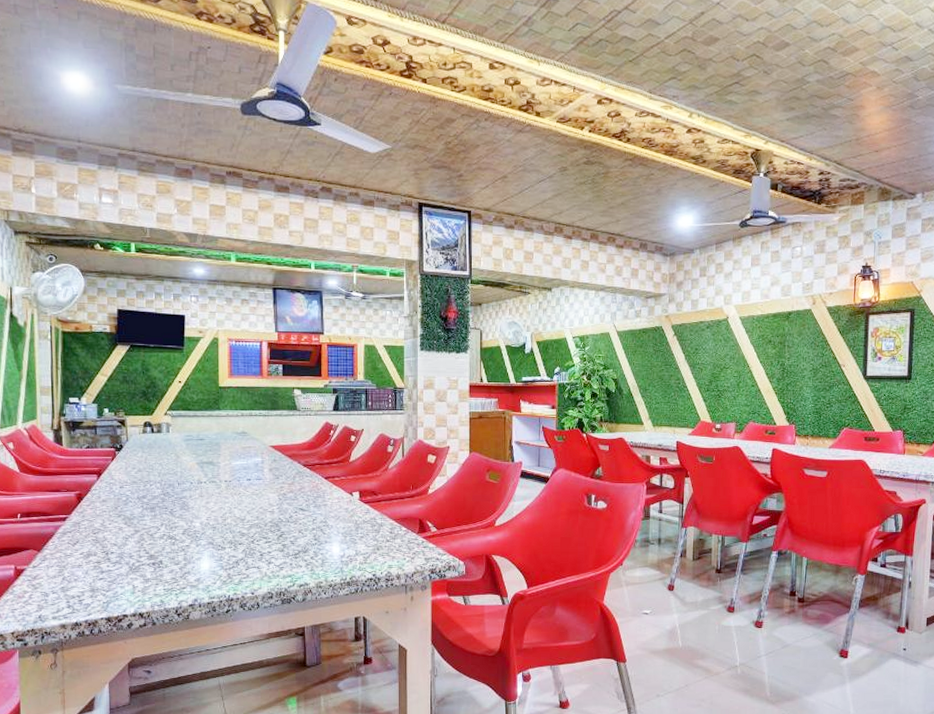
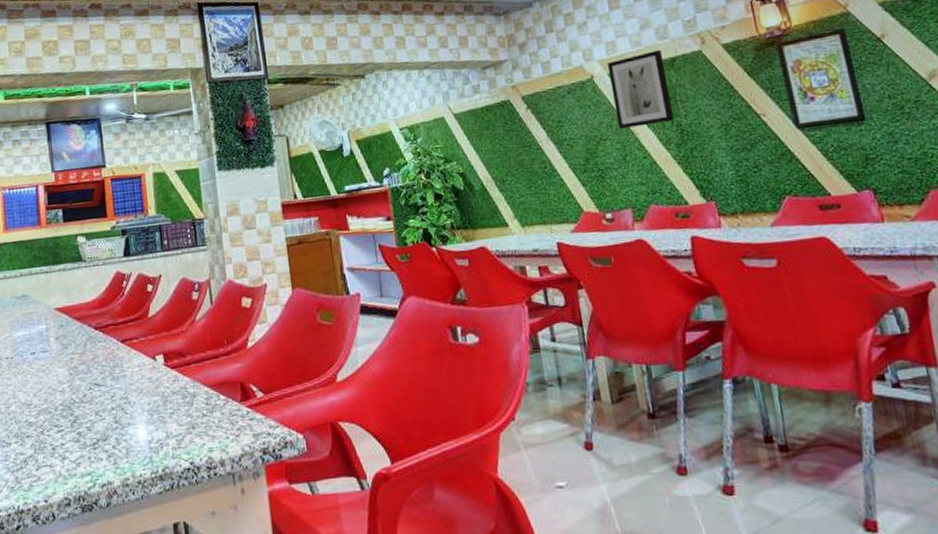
wall art: none [738,304,783,362] -> present [606,50,675,129]

